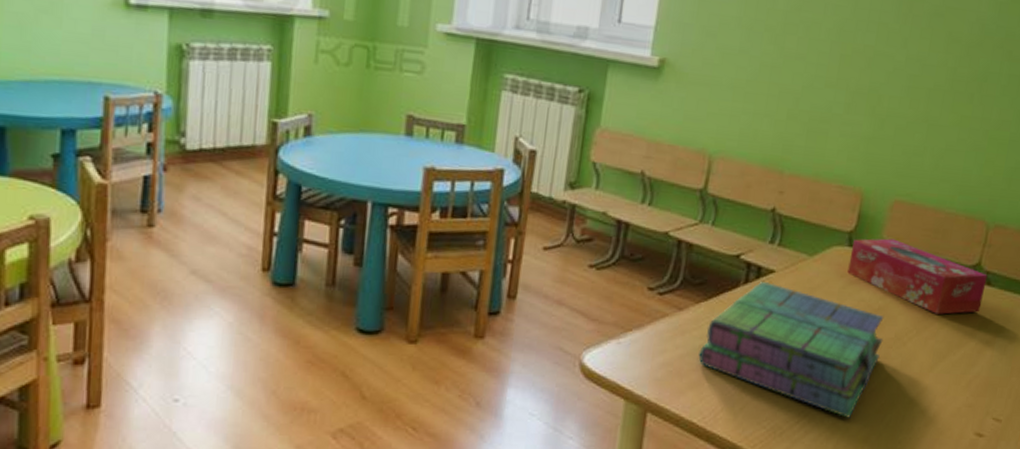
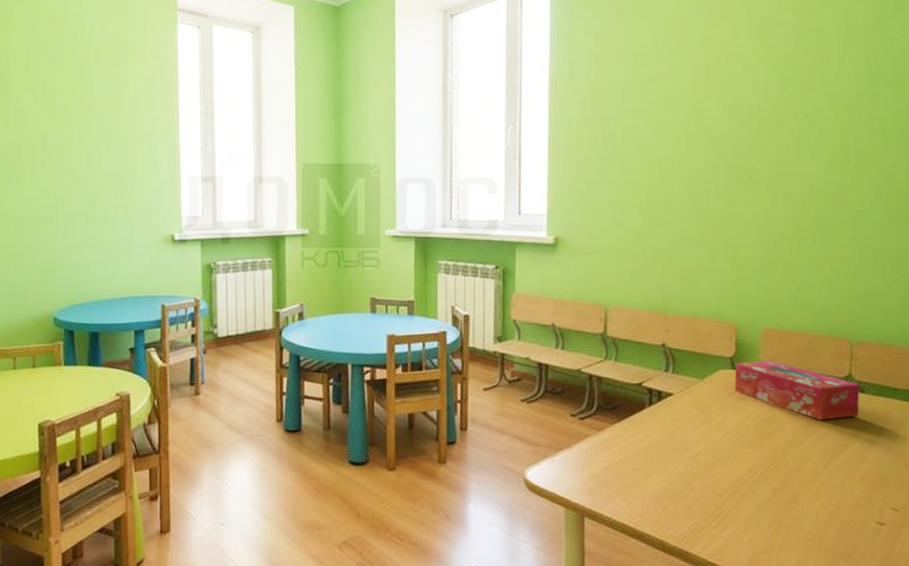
stack of books: present [698,282,884,418] -> none [620,403,777,514]

